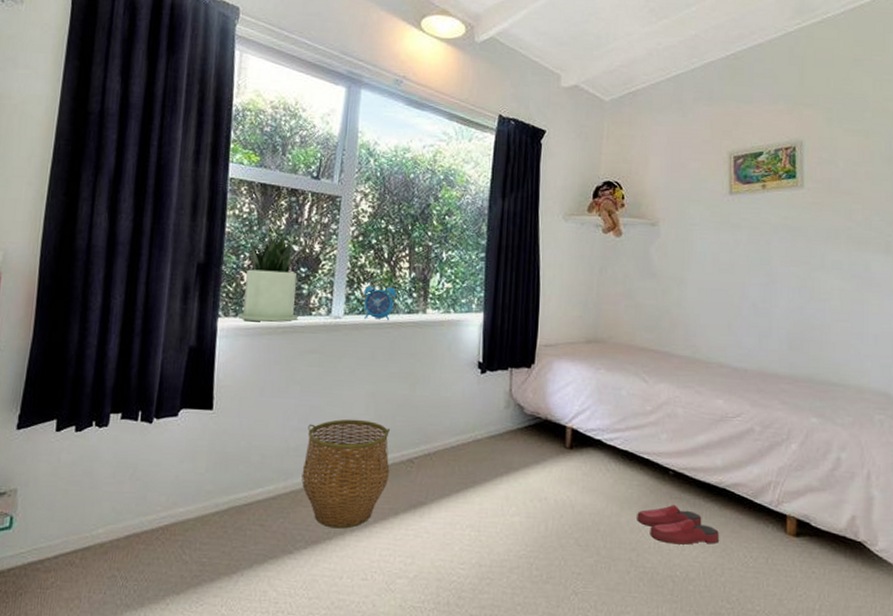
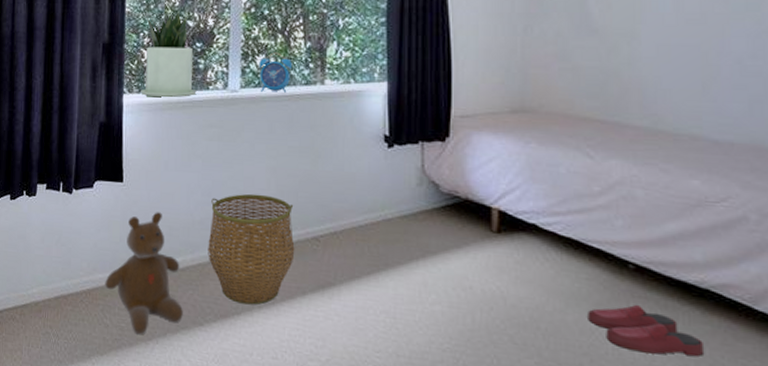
stuffed bear: none [185,440,272,569] -> present [105,212,183,335]

